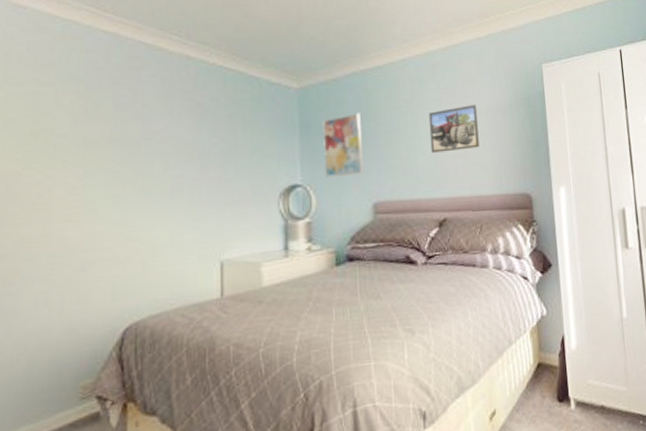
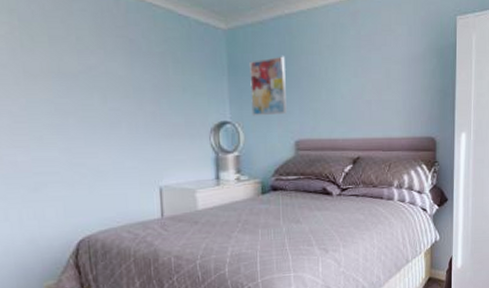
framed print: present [428,105,479,153] -> none [348,53,393,97]

